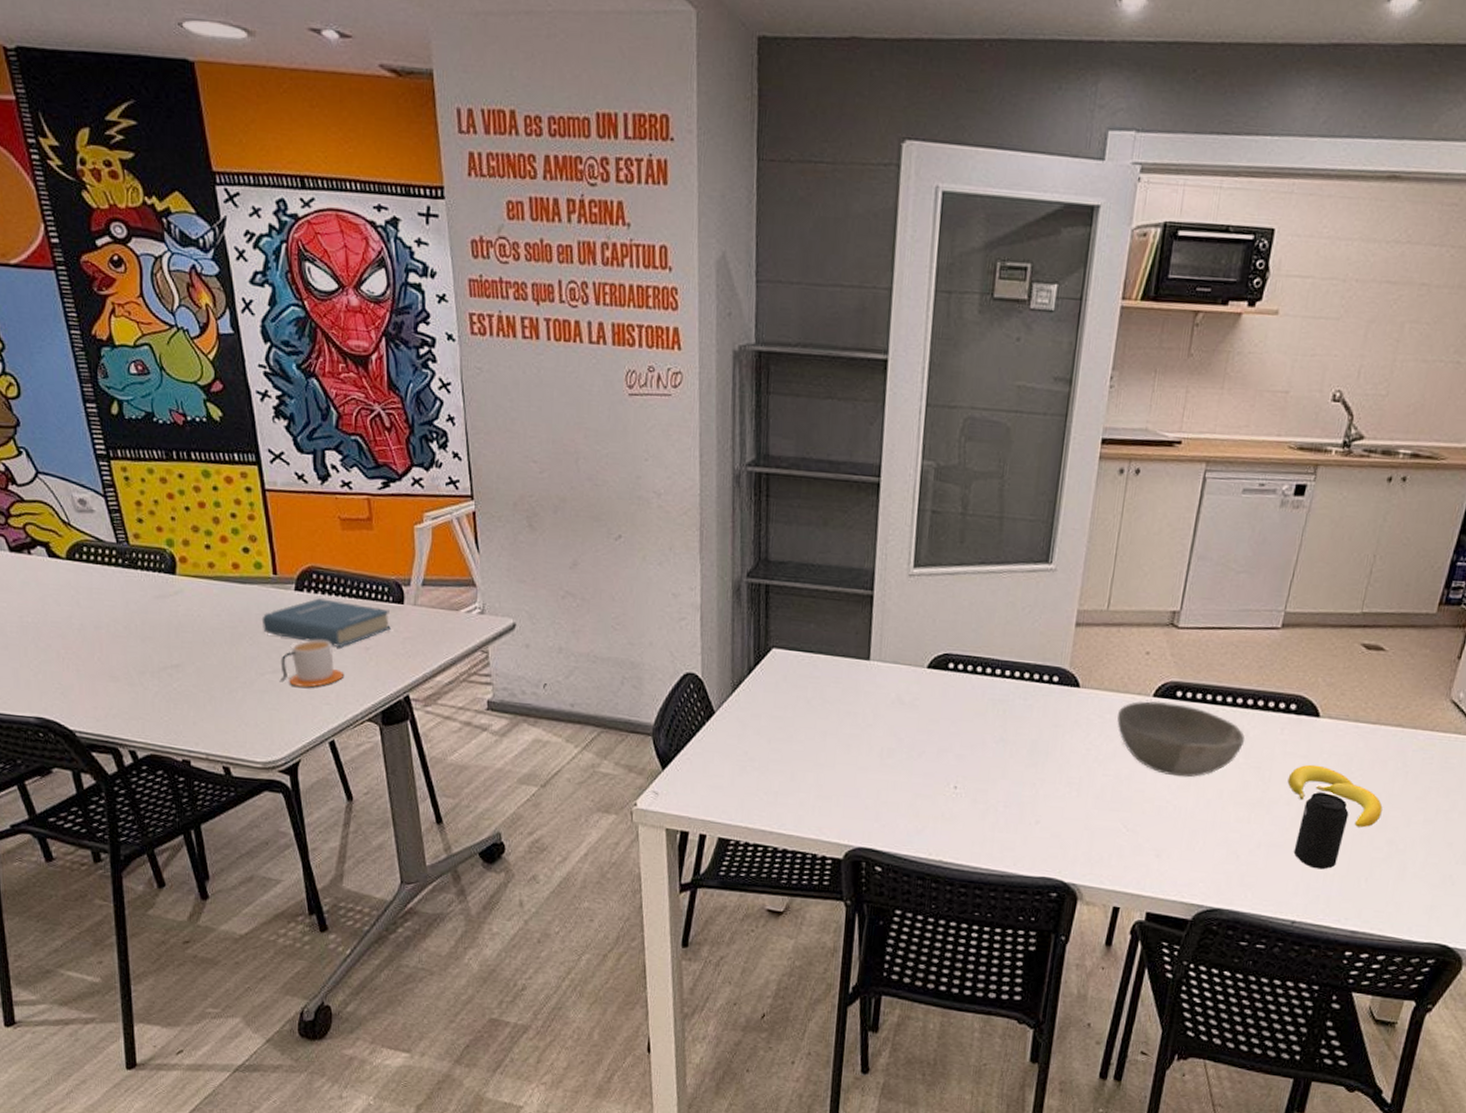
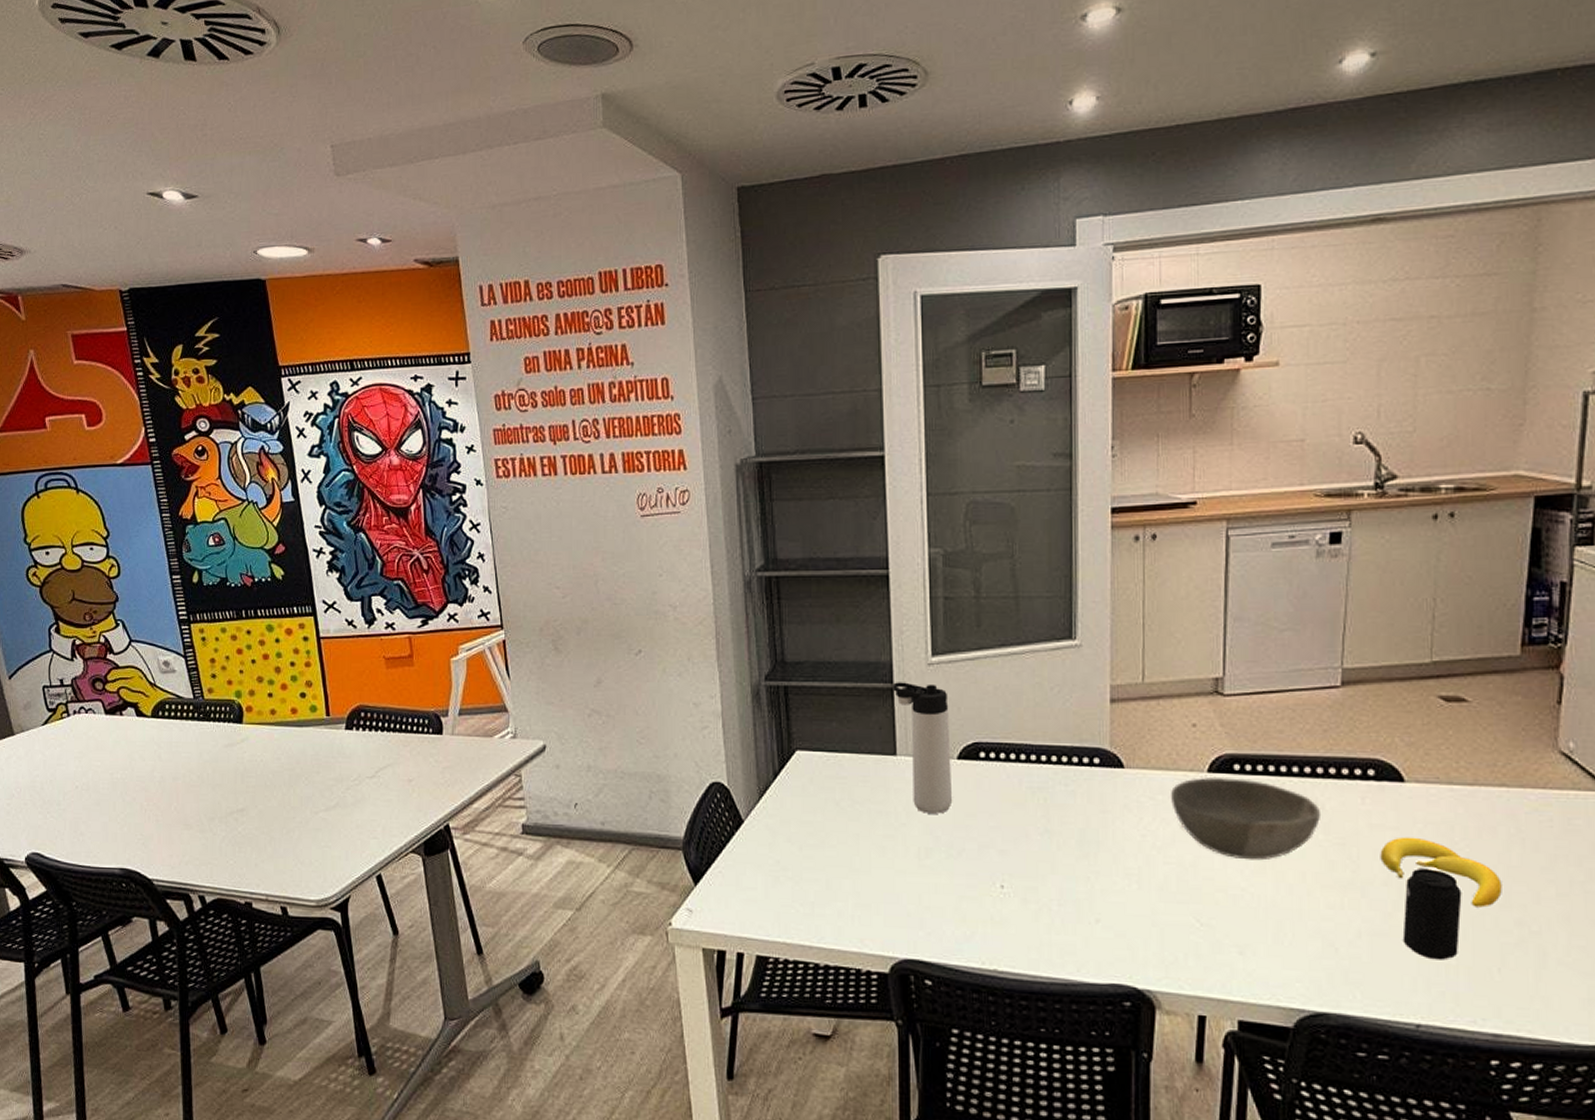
hardback book: present [261,597,391,647] -> none [316,734,431,781]
mug: present [279,639,345,688] -> none [331,775,390,823]
thermos bottle: none [872,589,925,718] -> present [893,682,953,814]

